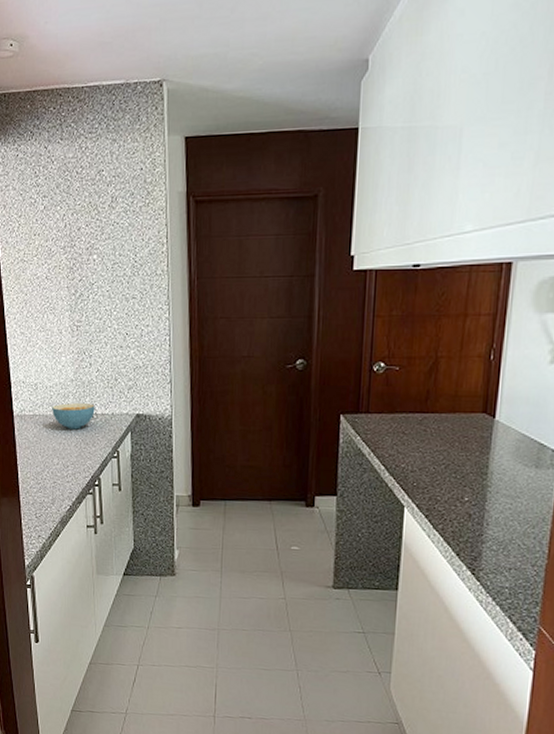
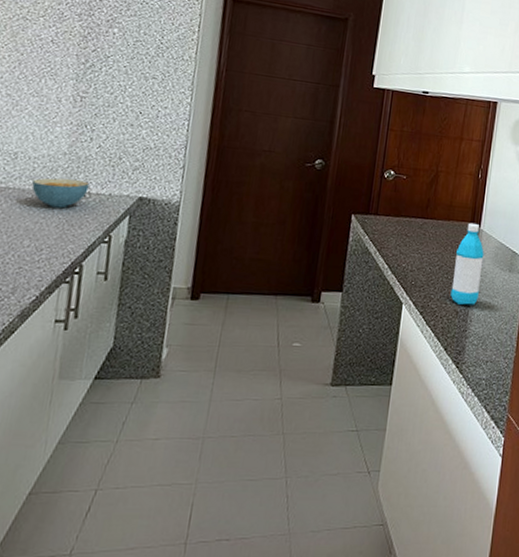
water bottle: none [461,413,502,507] -> present [450,222,484,305]

